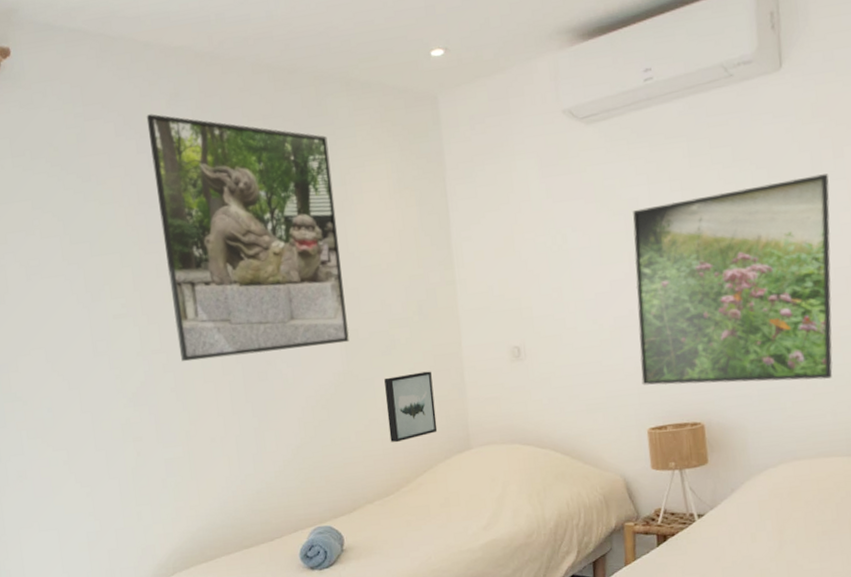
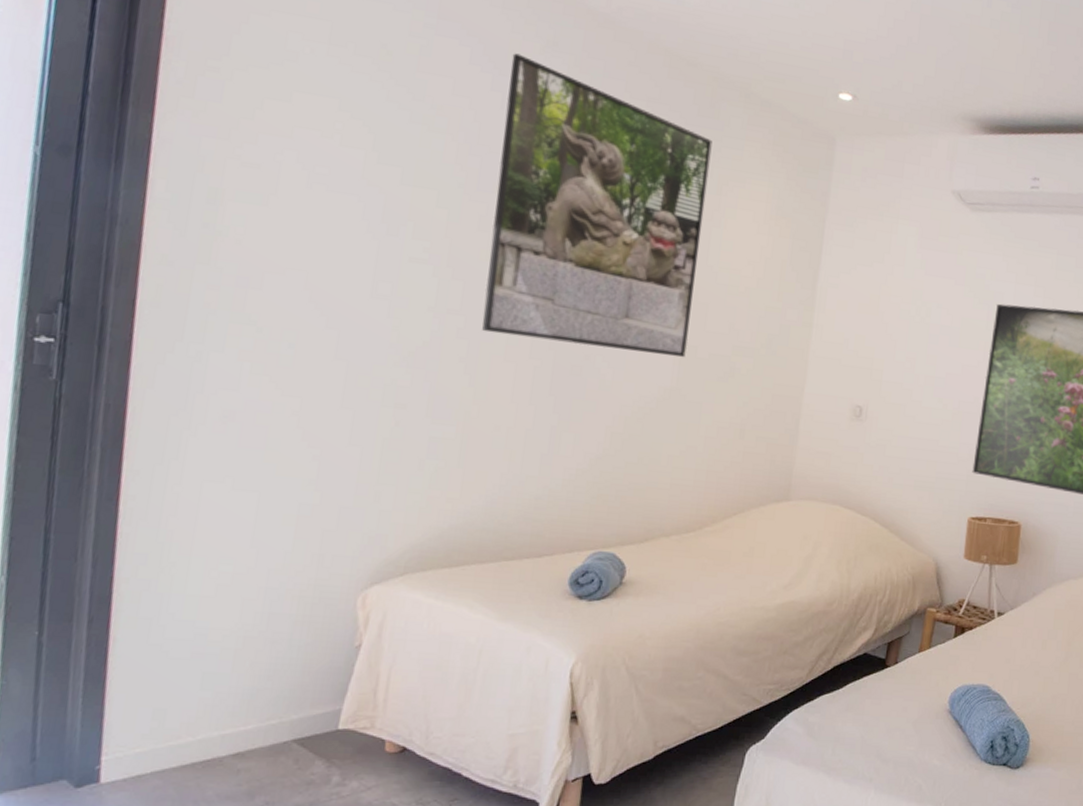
wall art: present [384,371,438,443] -> none [704,405,766,477]

